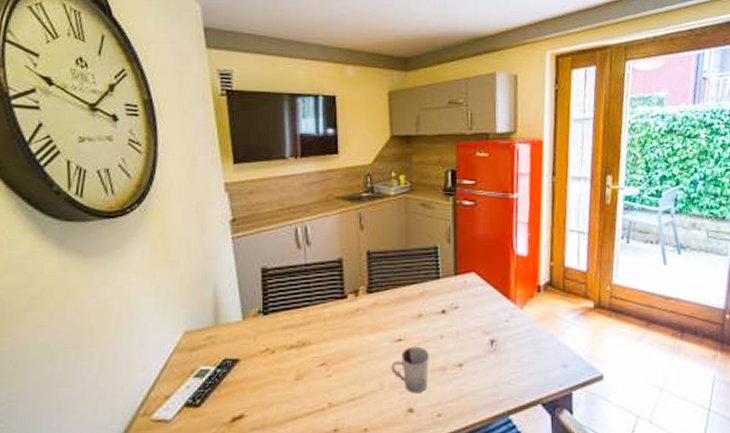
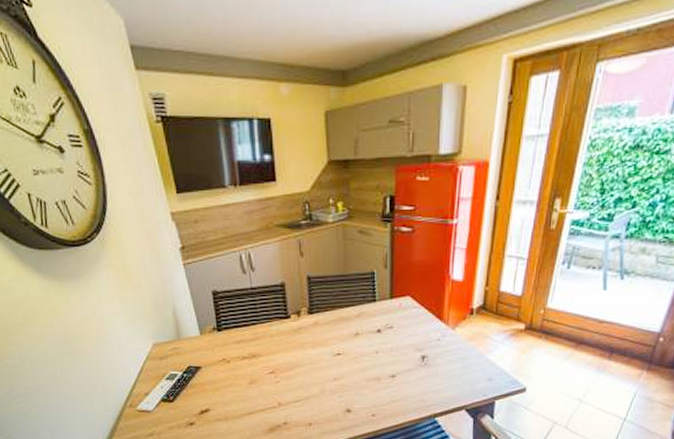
cup: present [391,346,429,394] -> none [331,360,365,398]

